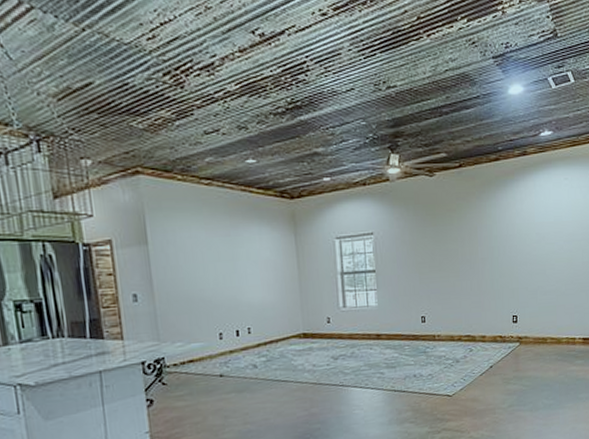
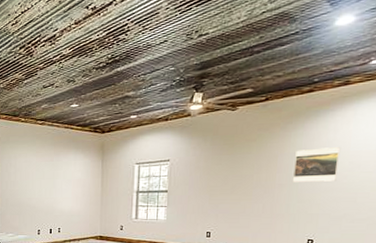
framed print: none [492,218,528,256] -> present [292,147,341,182]

